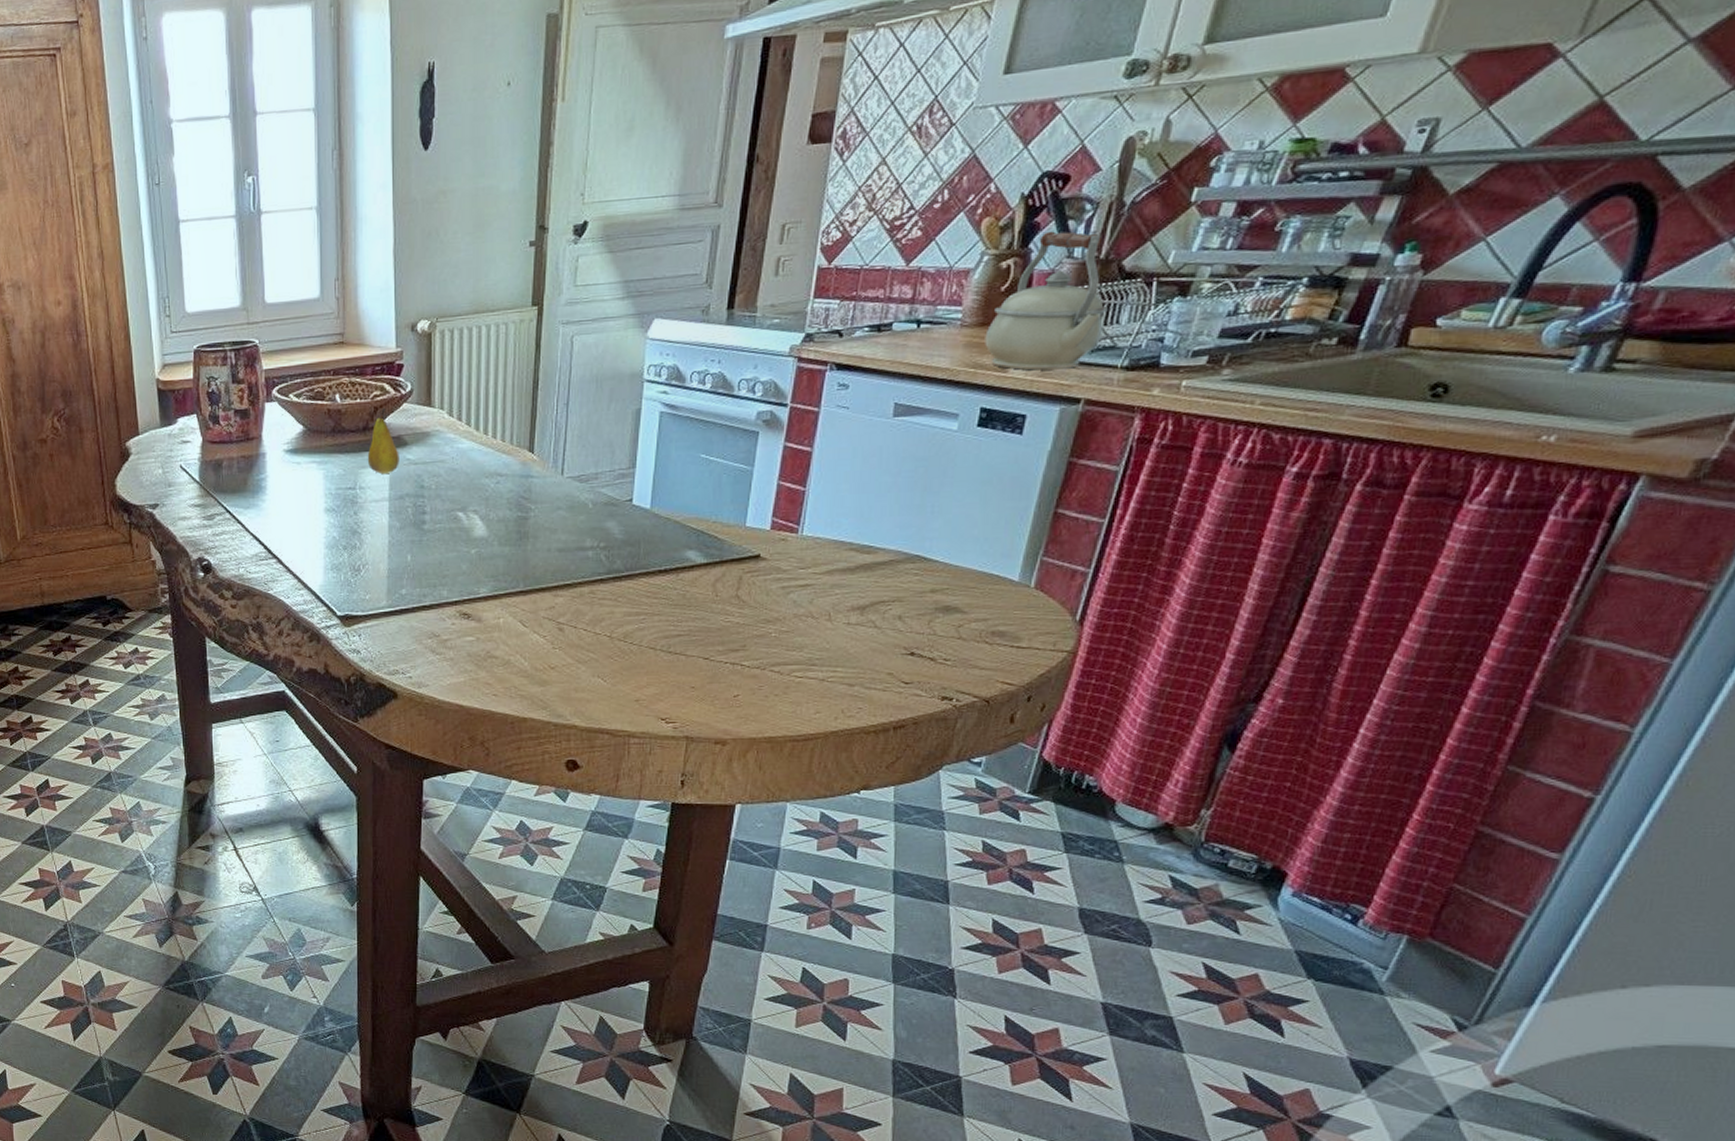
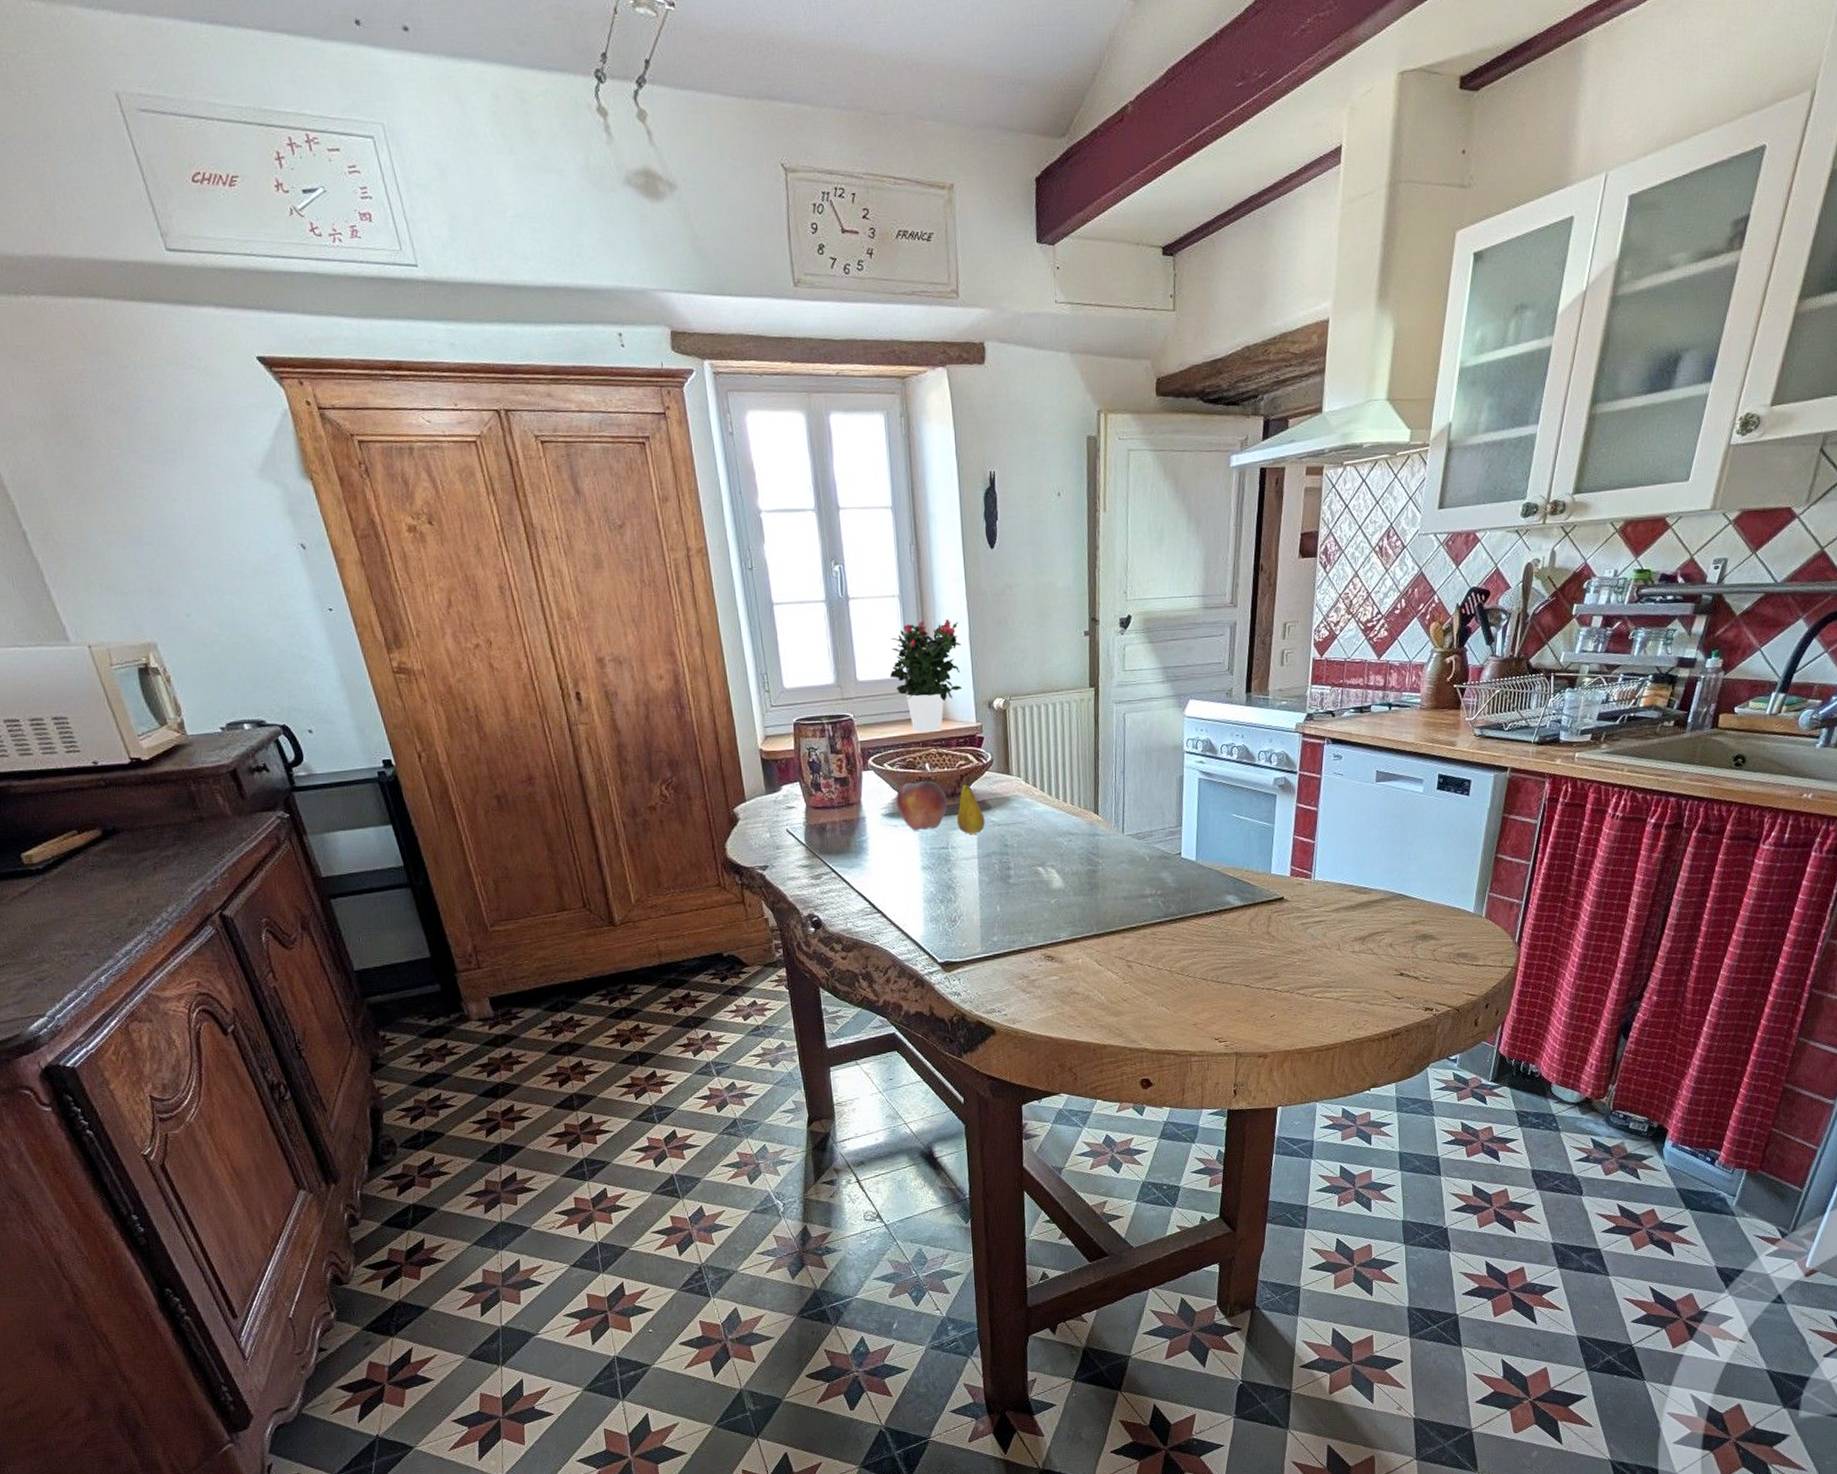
potted flower: none [301,231,384,360] -> present [889,619,963,733]
fruit: none [301,411,358,469] -> present [896,778,948,831]
kettle: present [984,231,1108,371] -> none [1438,634,1522,745]

